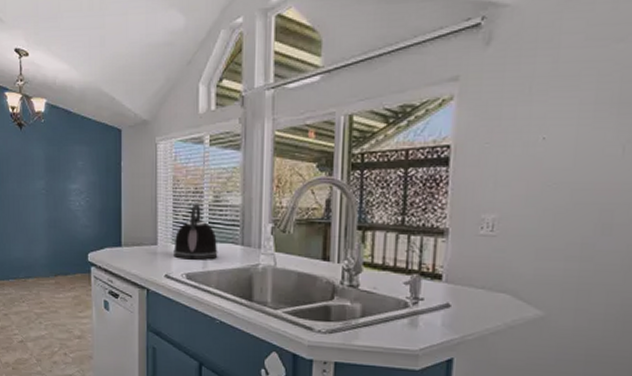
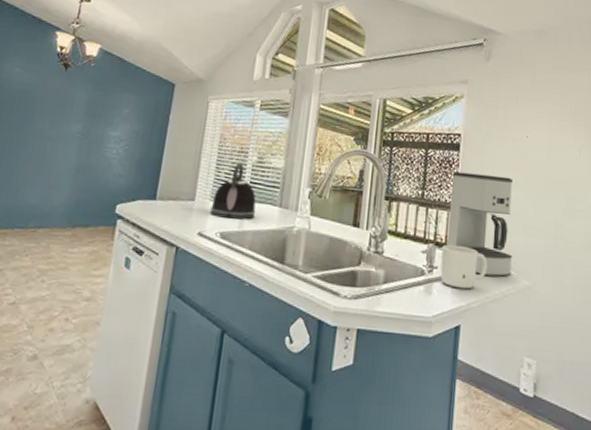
mug: none [427,273,487,322] -> present [440,244,487,290]
coffee maker: none [434,190,522,308] -> present [446,171,512,278]

